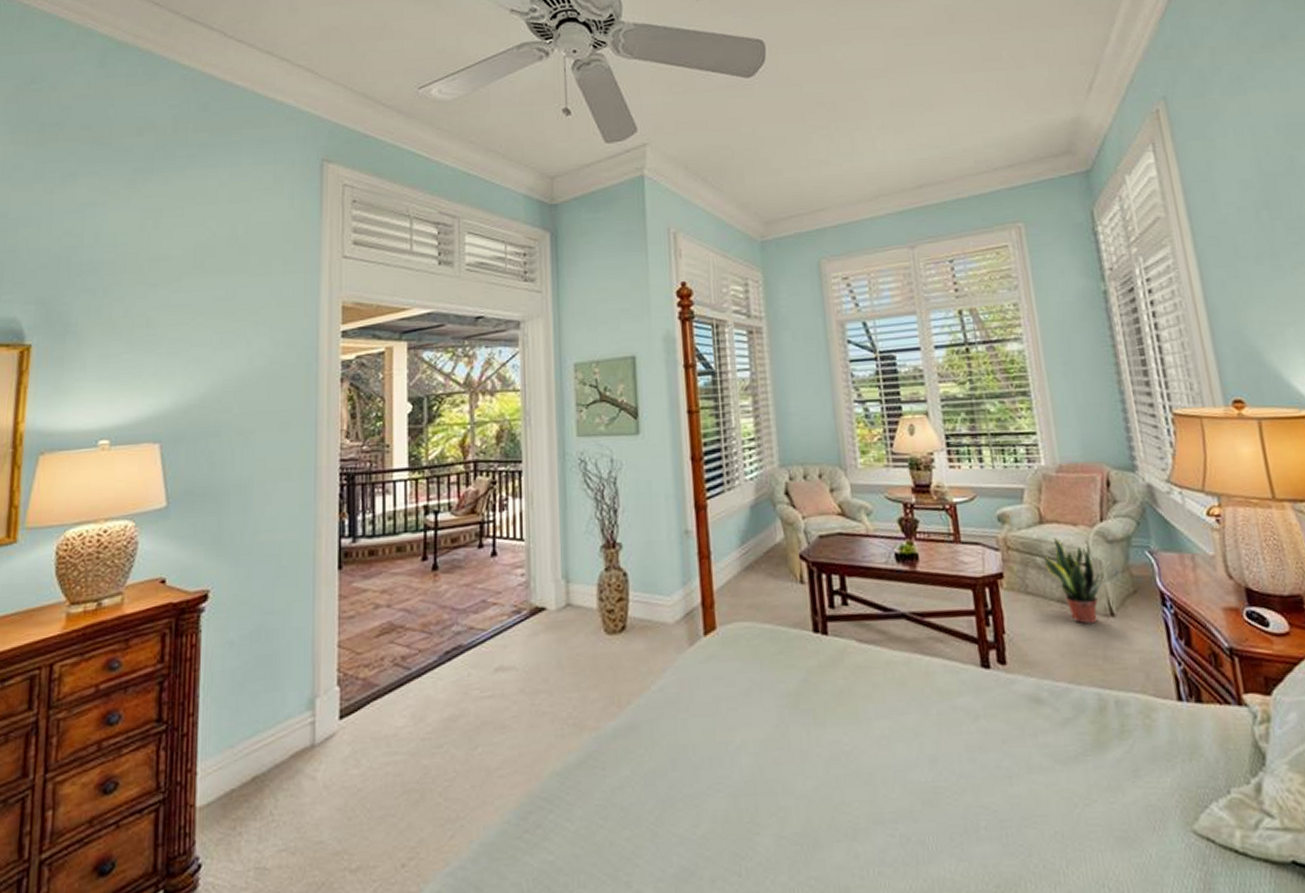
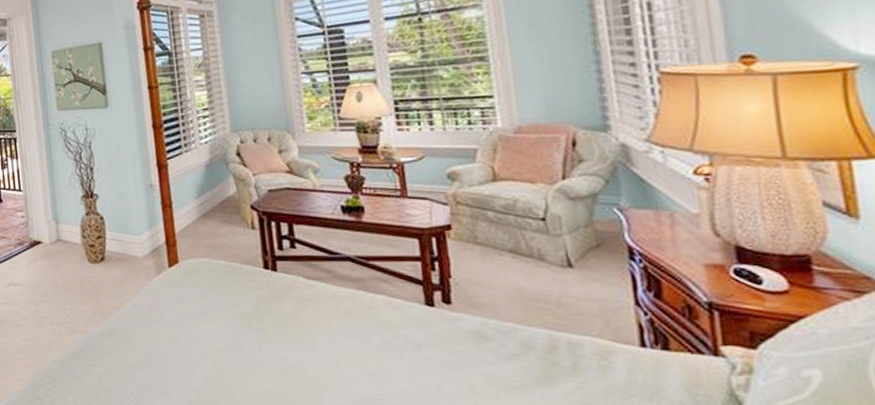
potted plant: present [1043,538,1110,624] -> none [495,194,571,273]

